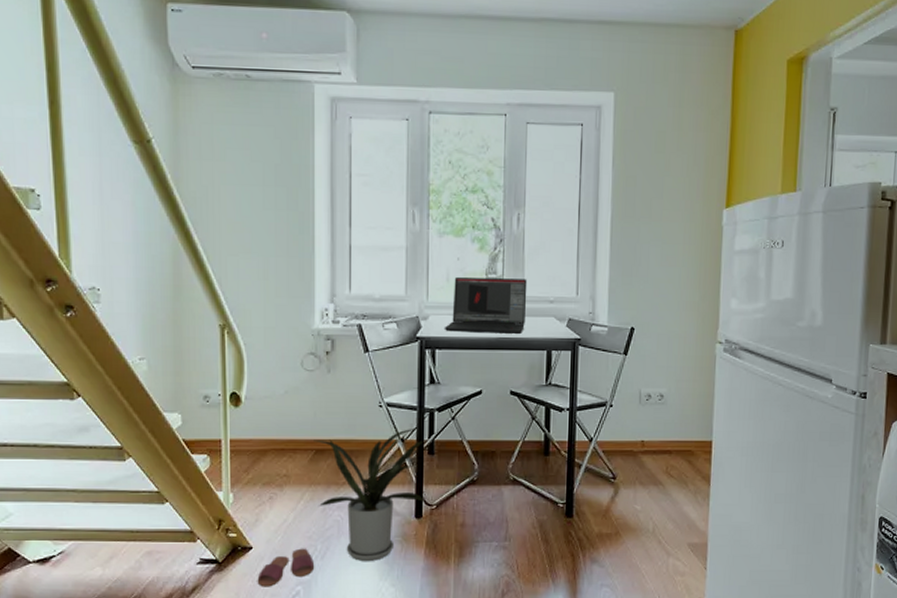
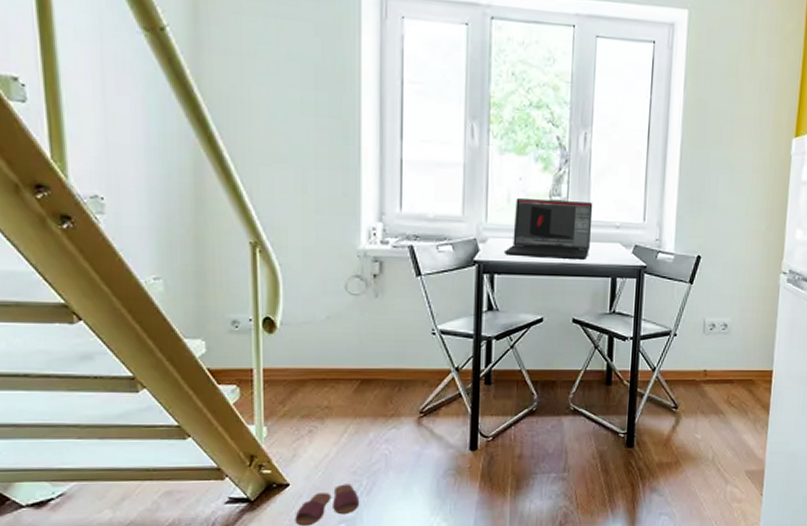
house plant: present [313,429,426,561] -> none [359,358,481,496]

